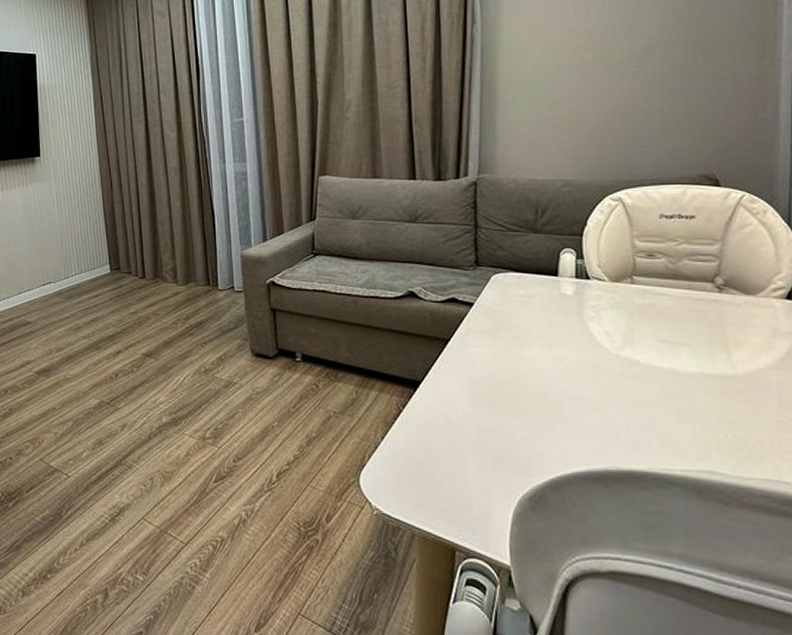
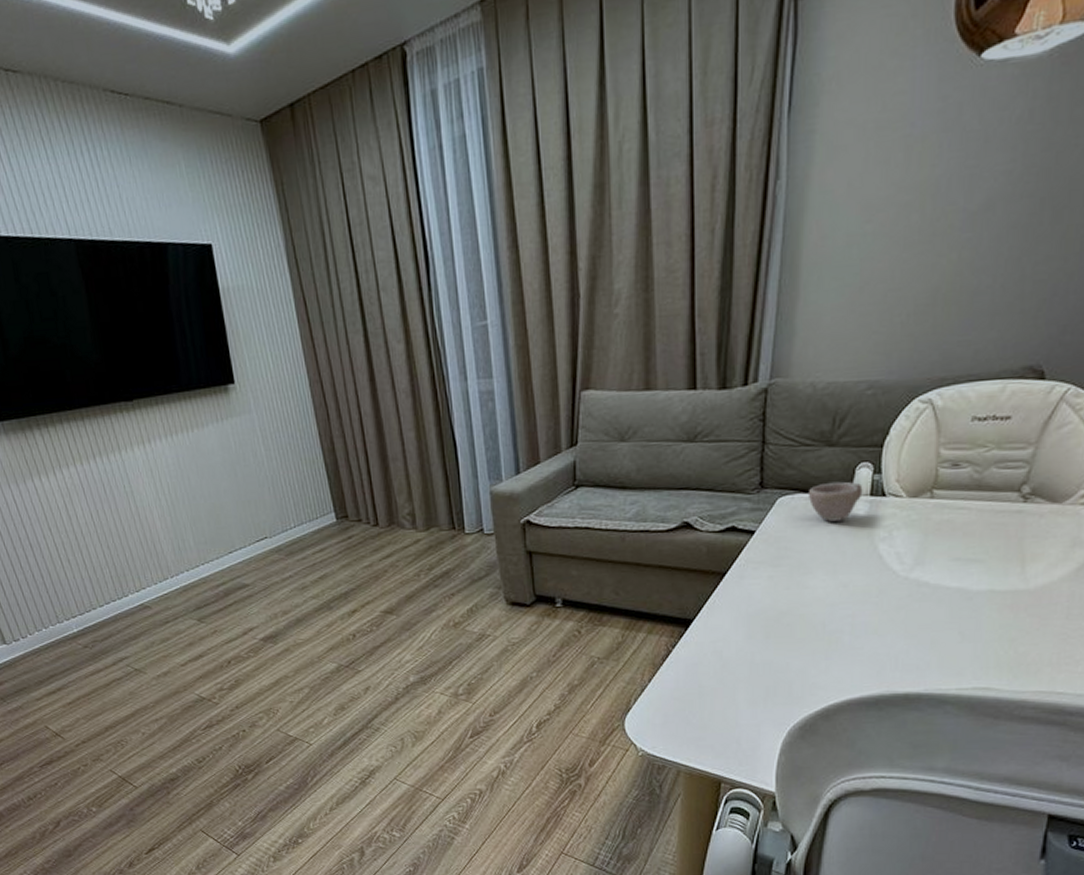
cup: none [518,264,569,299] -> present [807,481,863,522]

